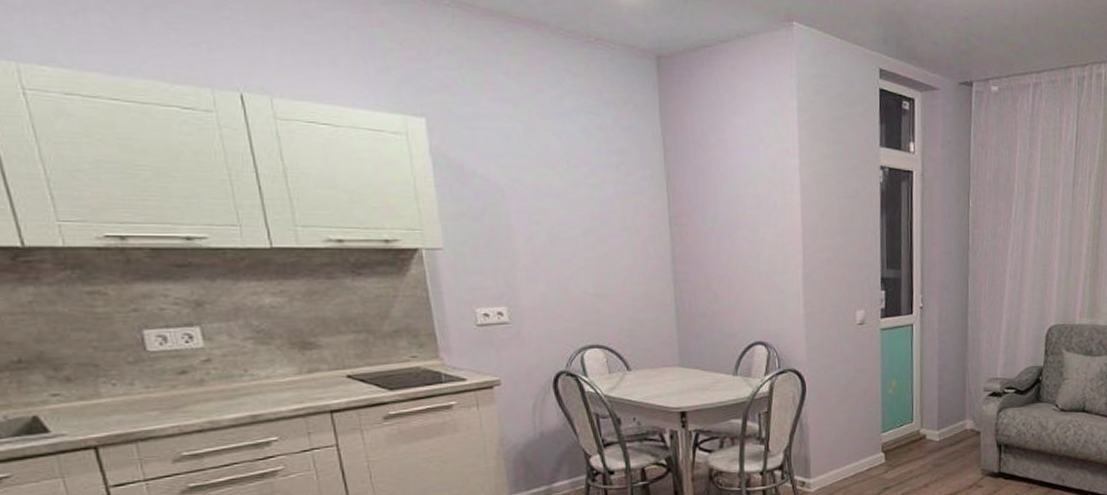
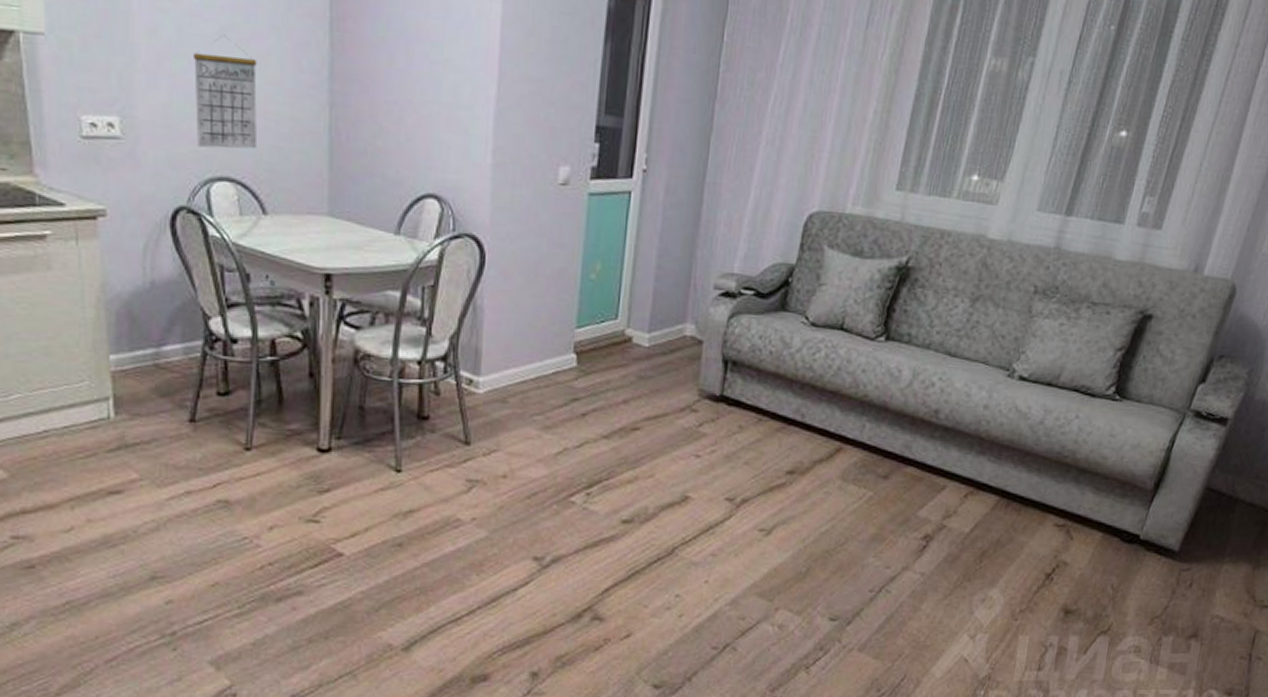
calendar: none [564,236,618,324] -> present [194,34,258,149]

